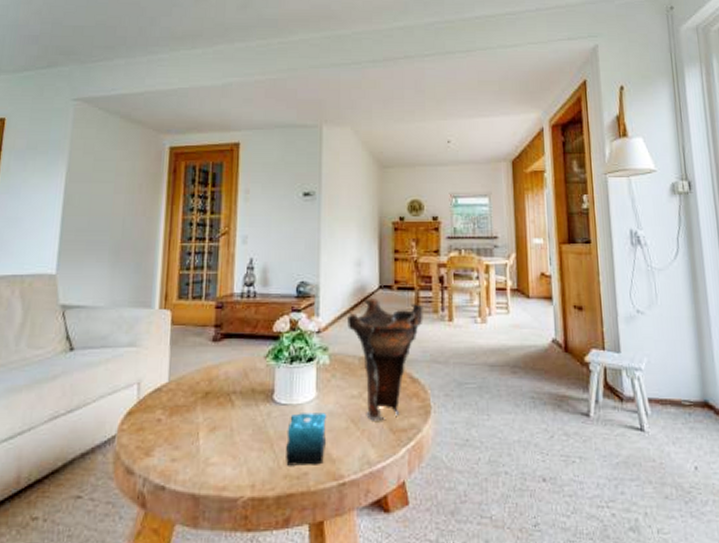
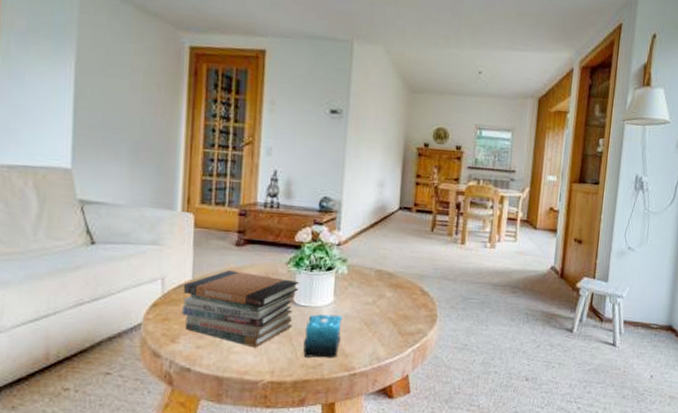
book stack: none [157,369,279,457] -> present [181,270,300,348]
vase: present [347,299,425,421] -> none [366,218,440,325]

